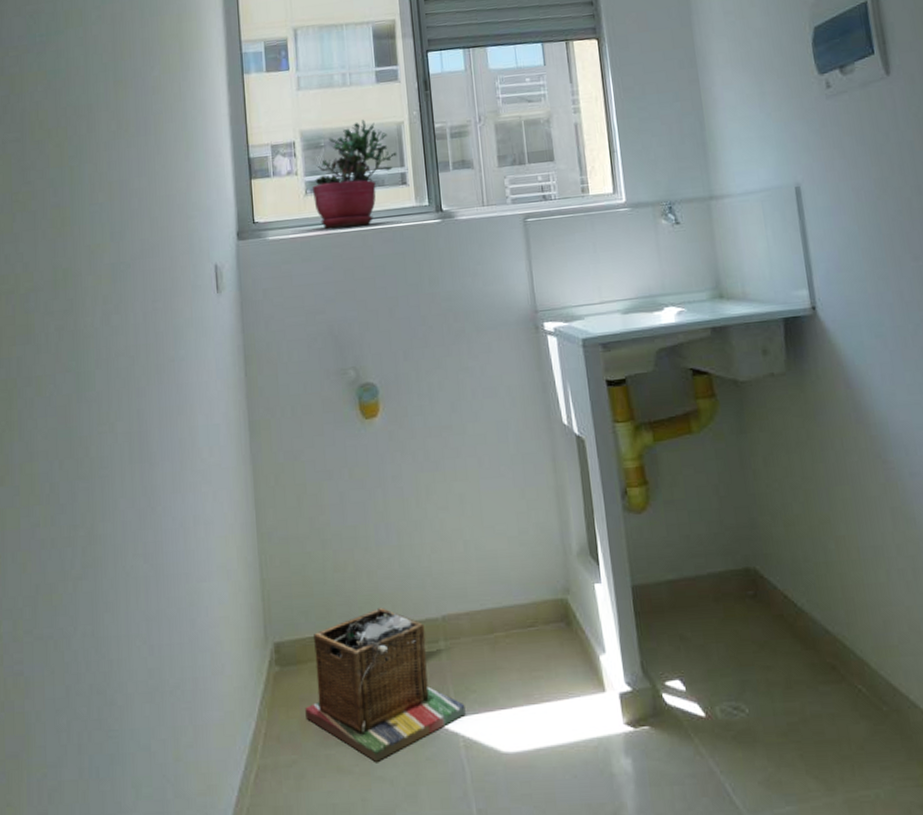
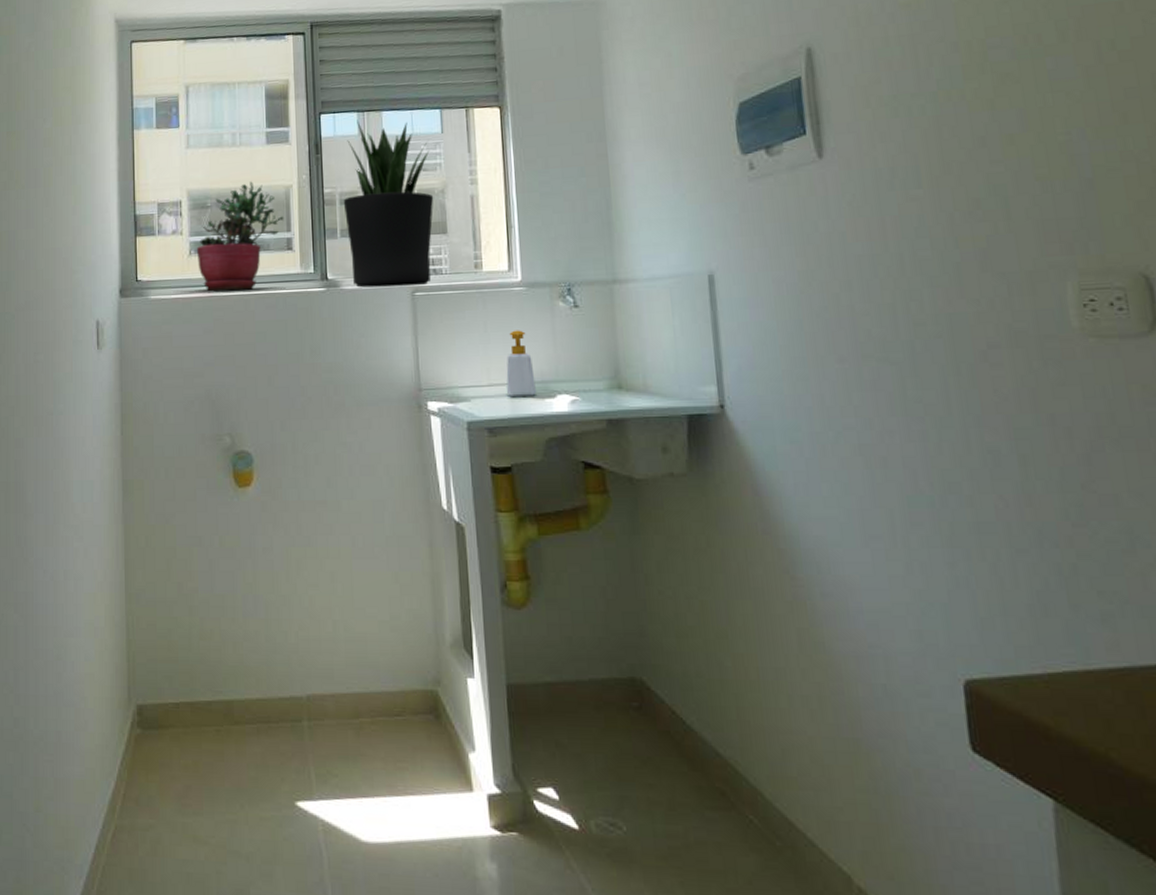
laundry basket: present [305,606,466,762] -> none [164,679,326,836]
planter: none [453,55,541,217] -> present [343,119,434,289]
soap bottle: none [616,248,645,312] -> present [506,330,536,396]

